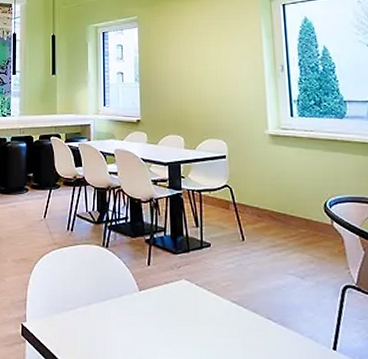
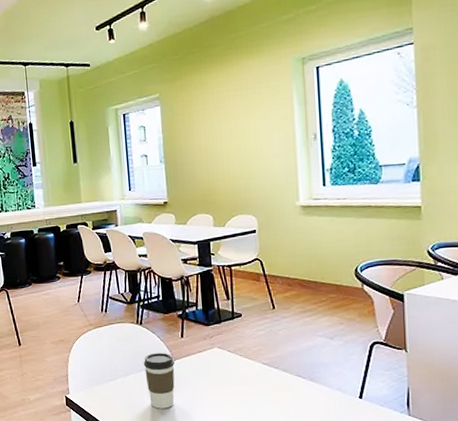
coffee cup: none [107,280,140,347] -> present [143,352,175,409]

